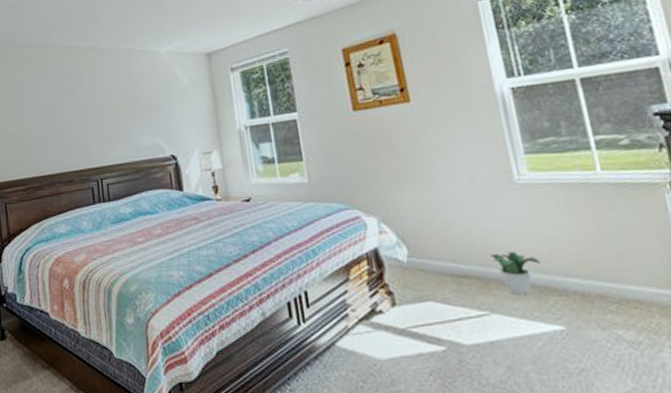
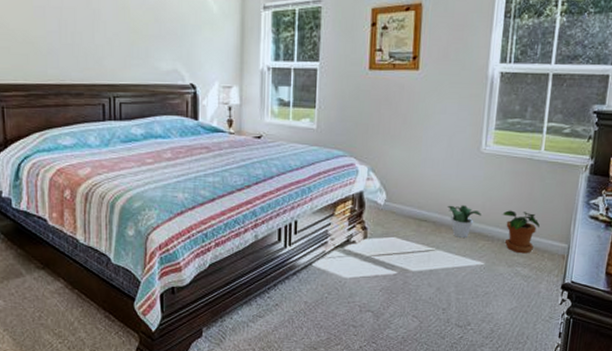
potted plant: none [569,252,632,310] -> present [502,210,540,254]

